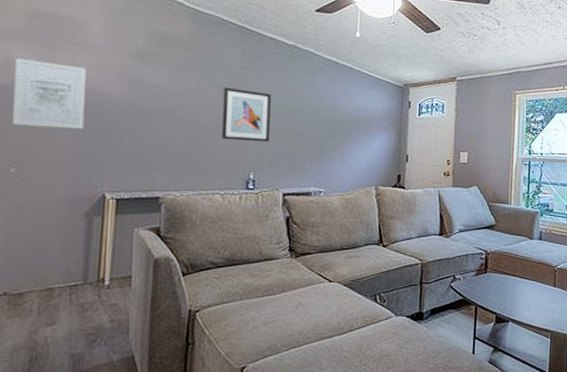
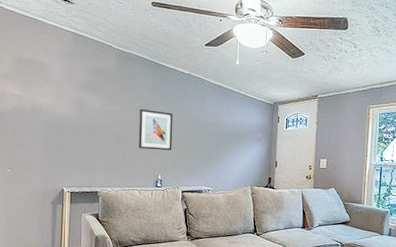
wall art: present [12,57,87,129] -> none [7,91,51,142]

